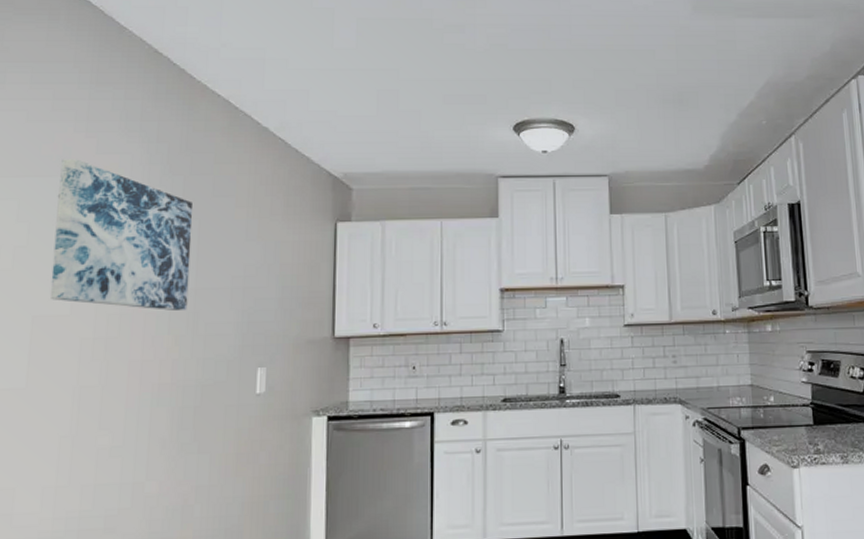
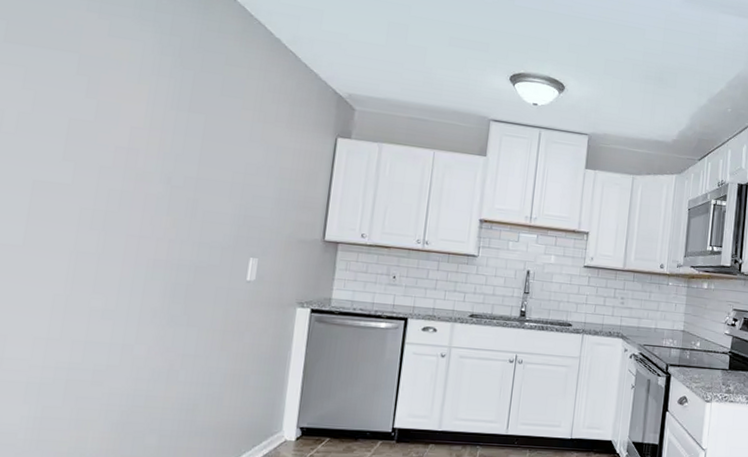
wall art: present [49,159,193,312] -> none [52,35,201,196]

